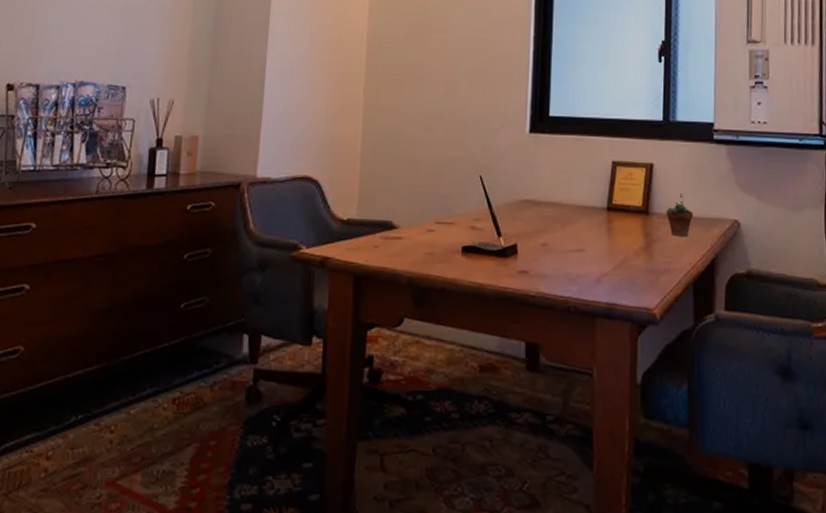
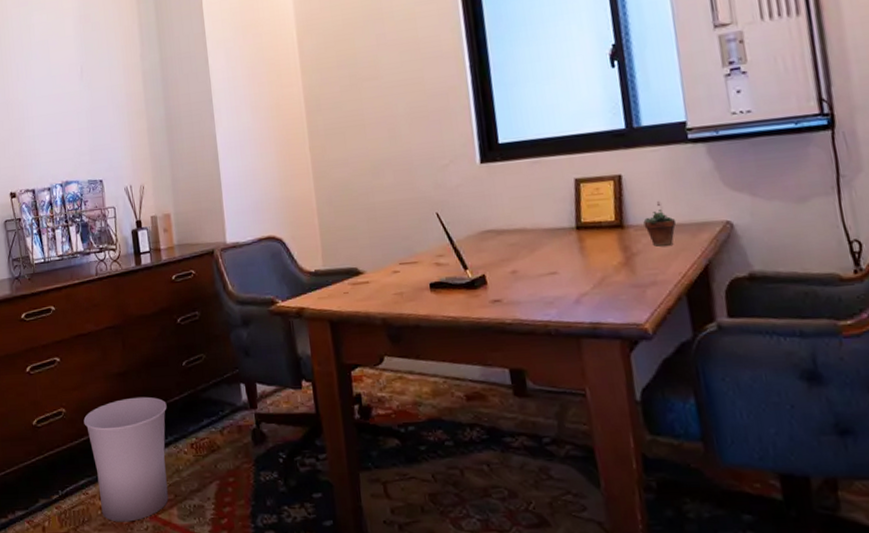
waste bin: none [45,339,153,488] -> present [83,396,168,522]

